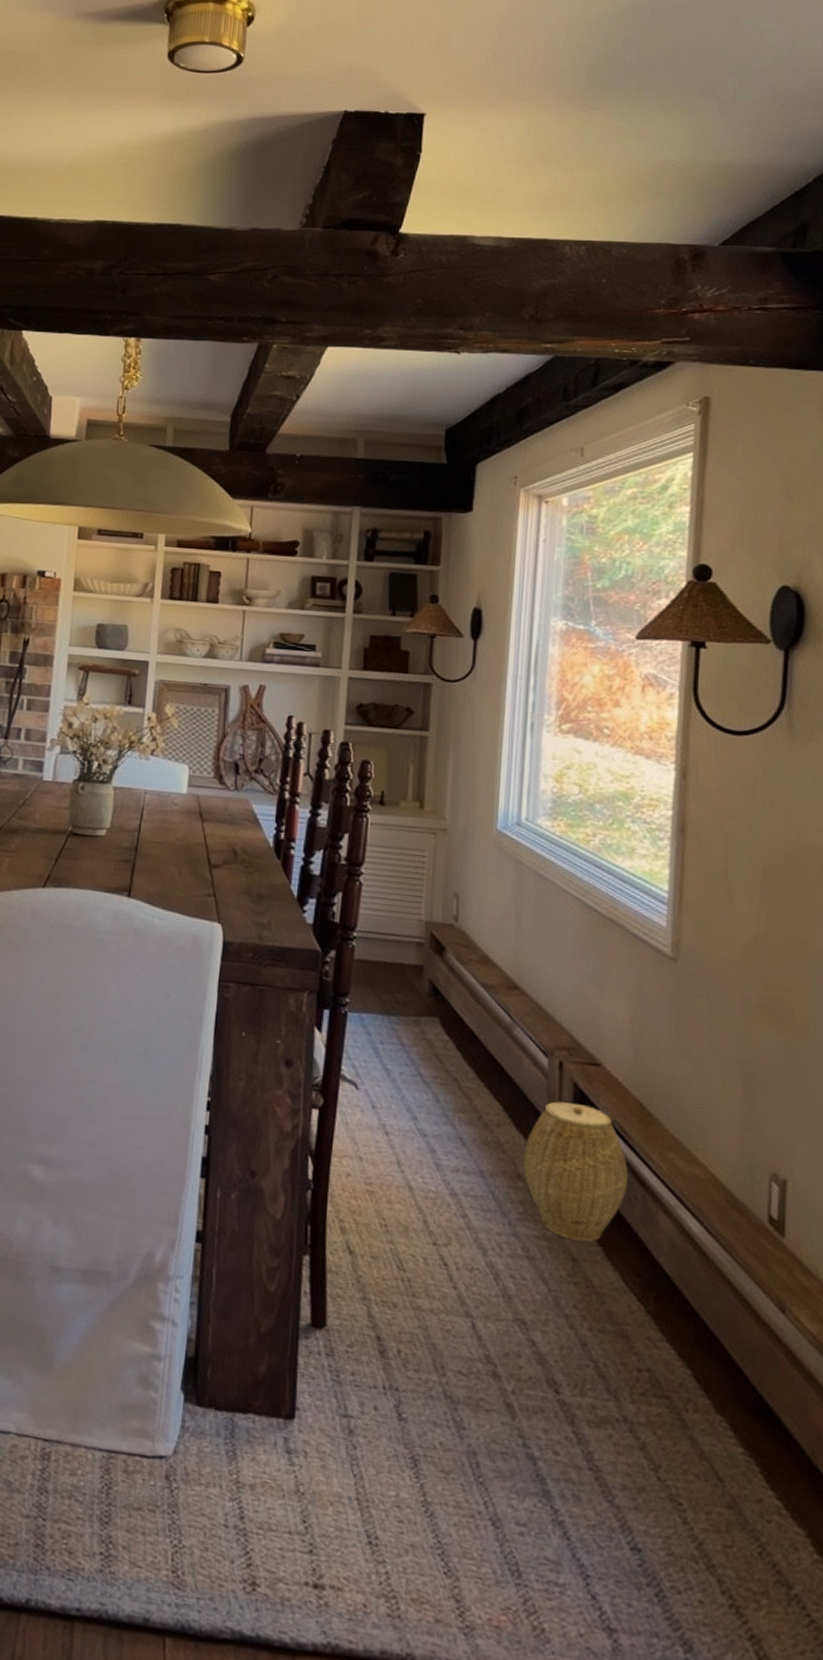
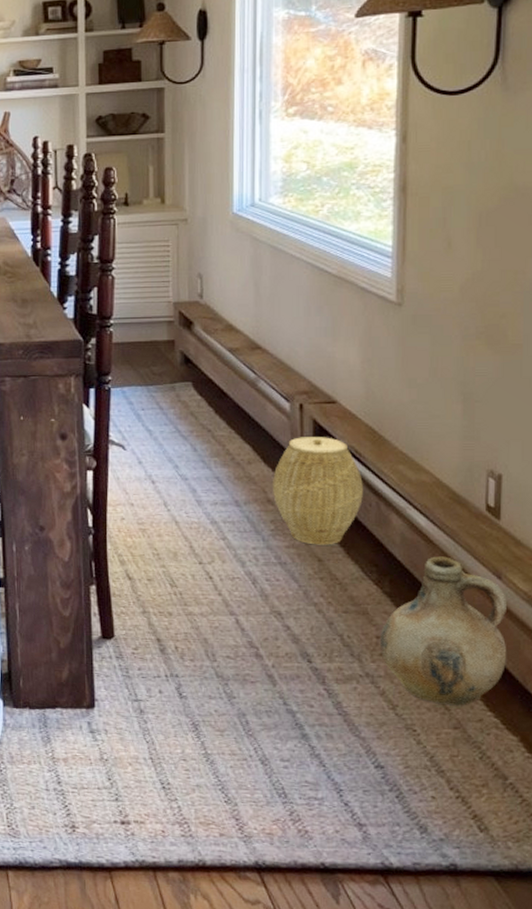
ceramic jug: none [642,1273,793,1478] -> present [381,556,508,706]

